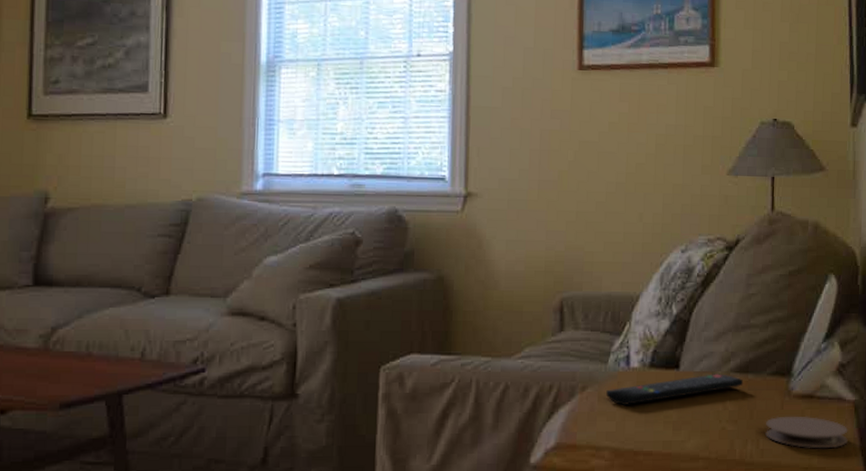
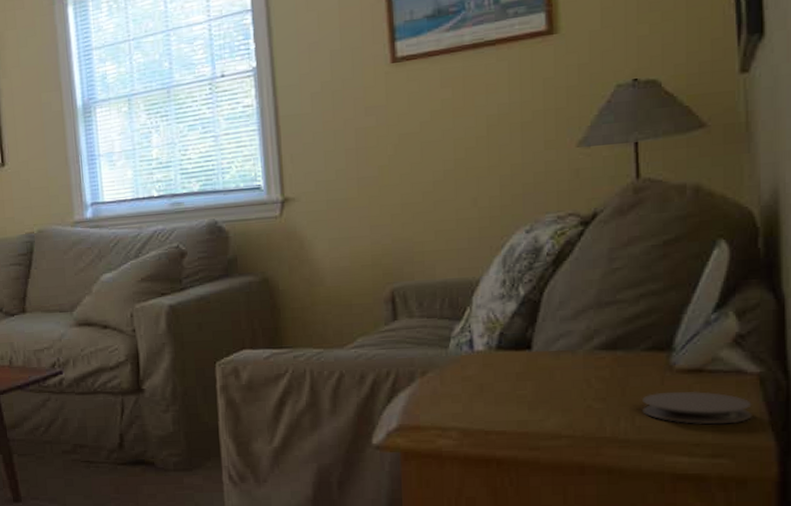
remote control: present [606,374,744,405] -> none [449,352,611,388]

